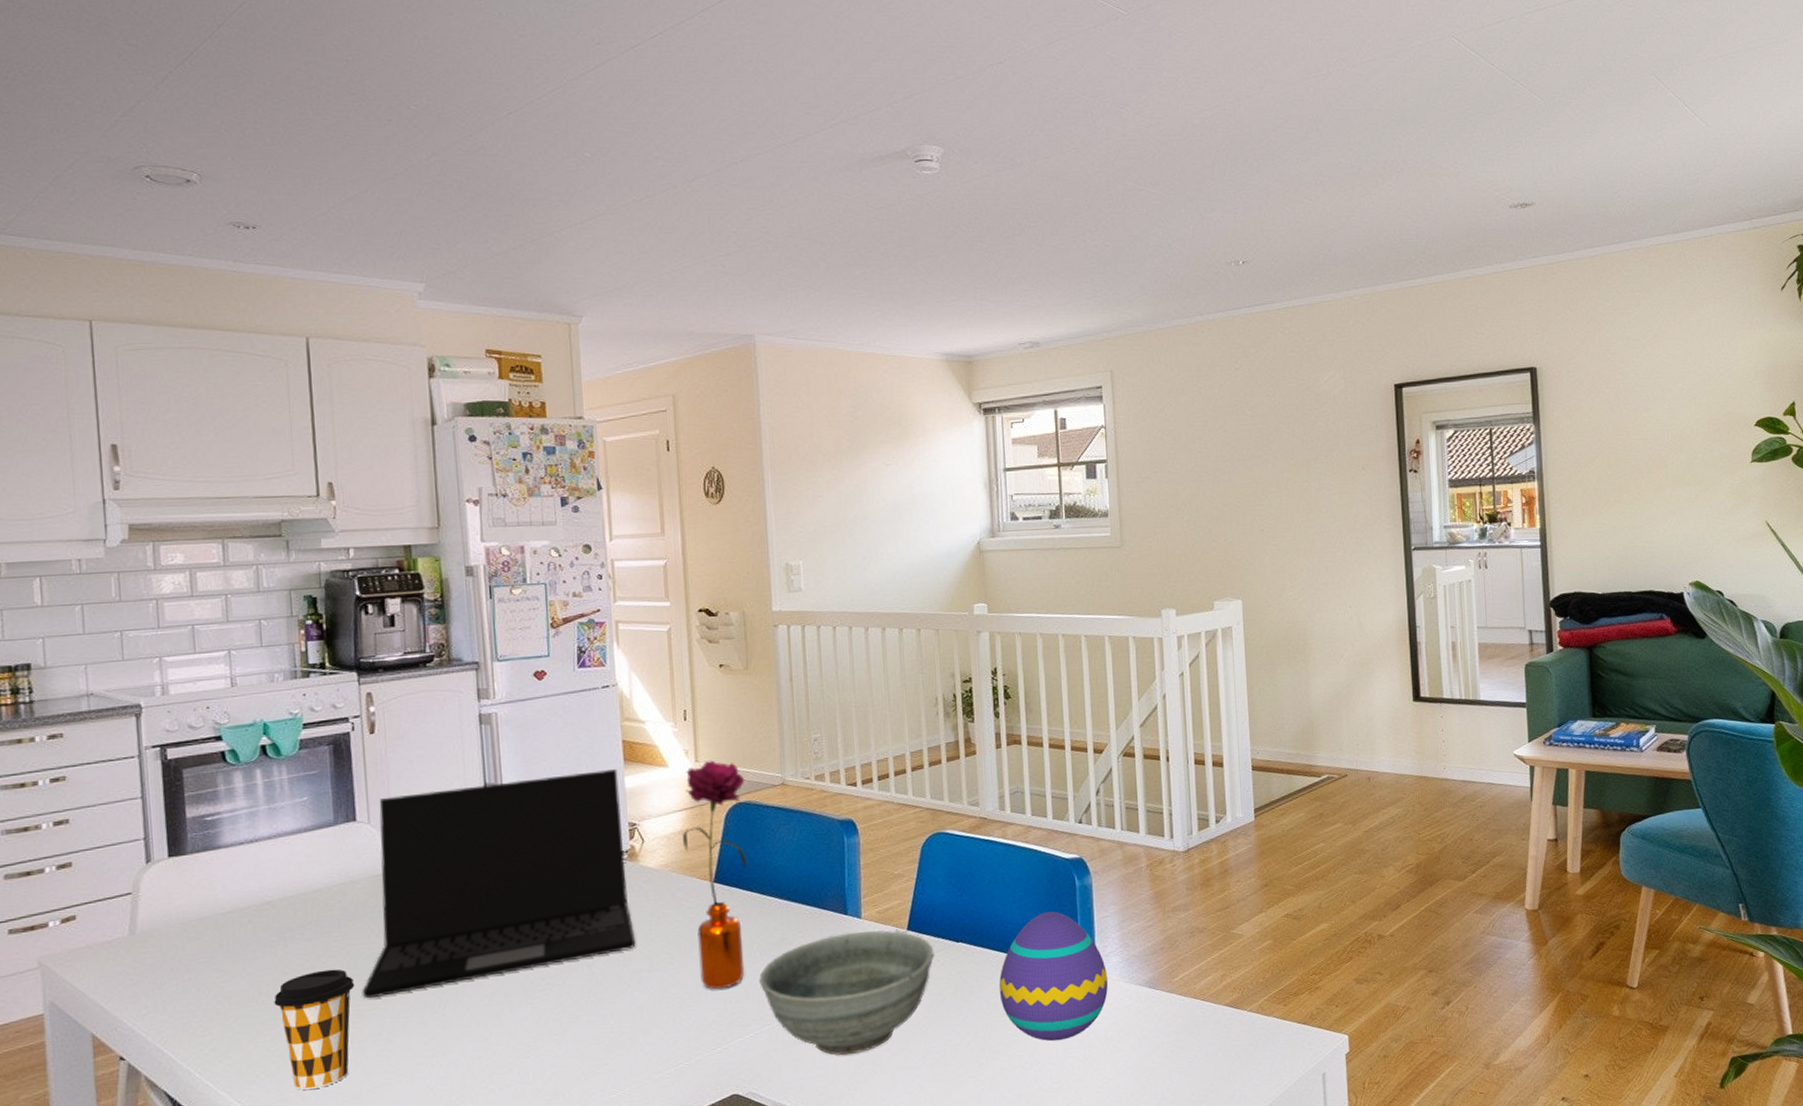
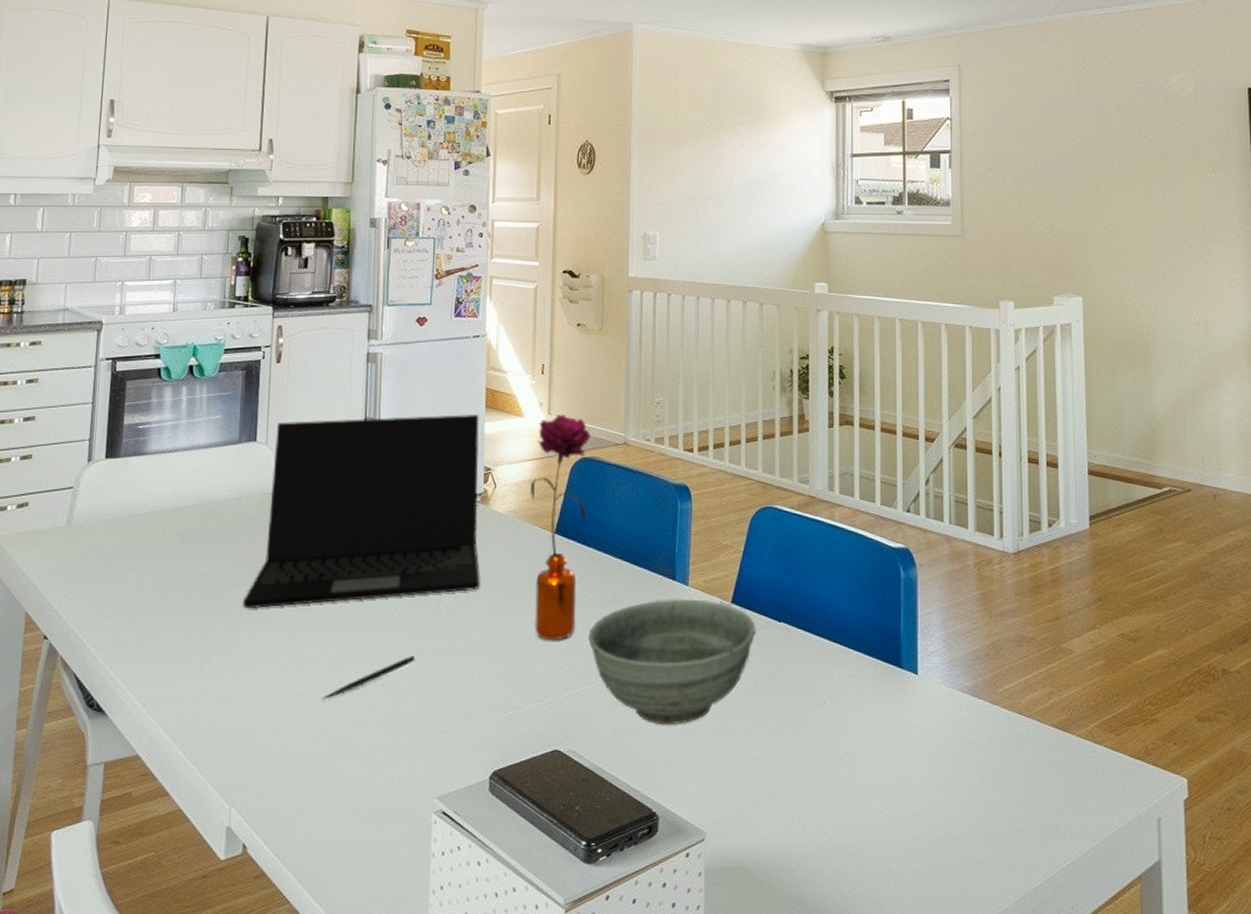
coffee cup: present [274,969,355,1091] -> none [170,577,238,690]
pen: none [468,1023,571,1081] -> present [321,655,415,701]
decorative egg: present [999,911,1109,1042] -> none [817,601,930,740]

